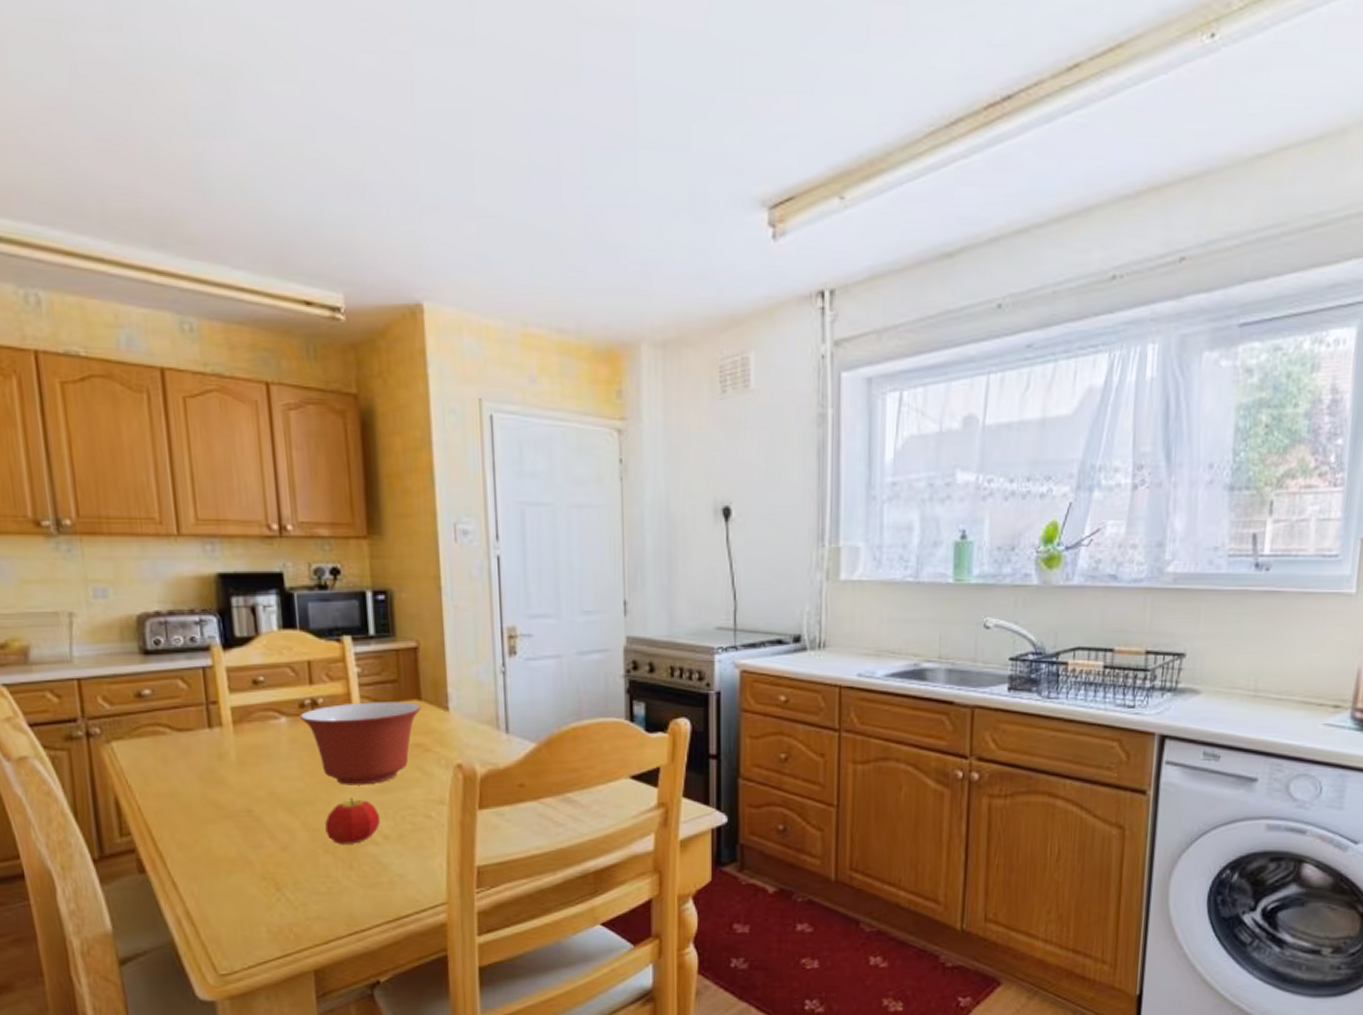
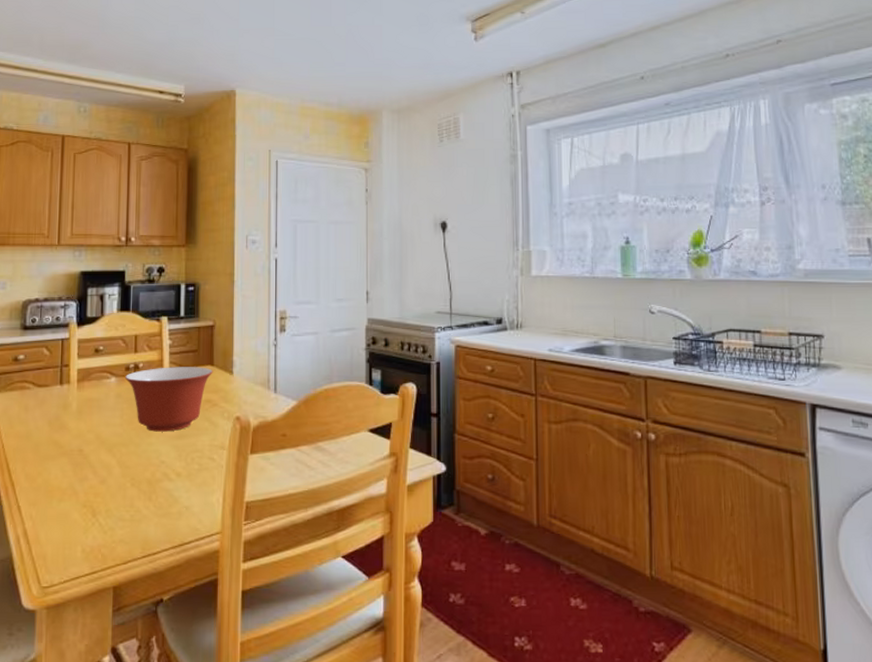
fruit: present [325,797,381,844] -> none [134,441,176,480]

